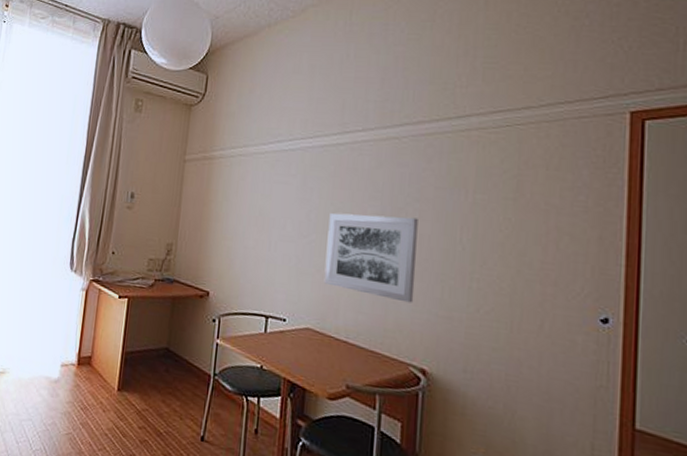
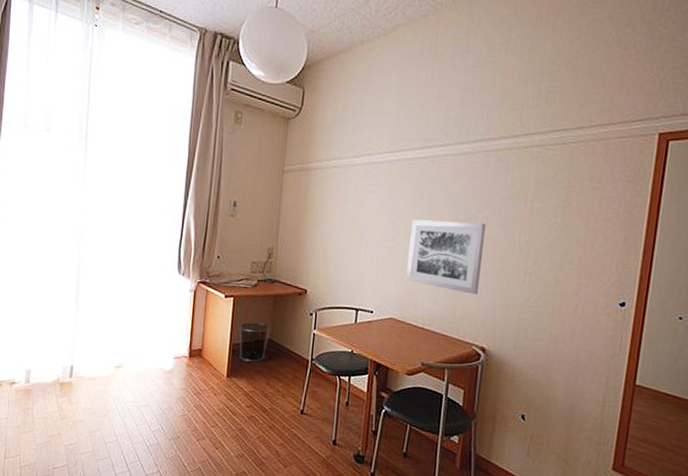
waste bin: none [132,327,167,375] -> present [239,322,270,362]

